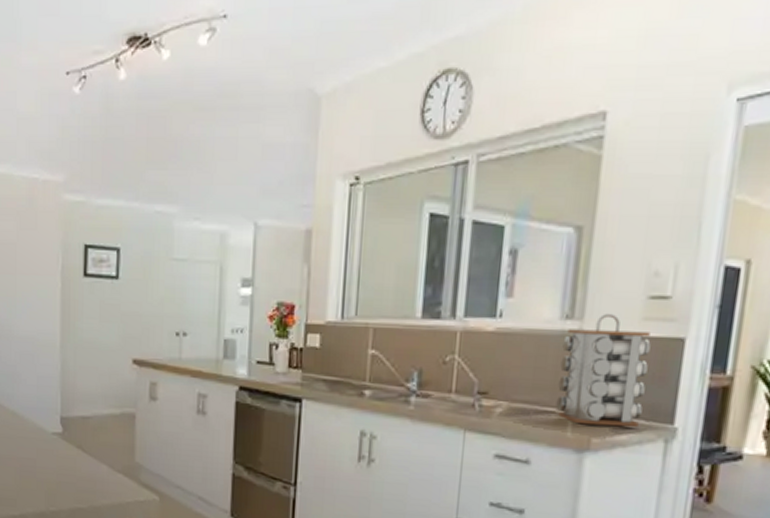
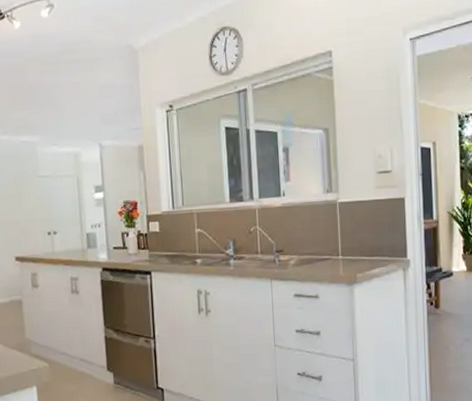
spice rack: present [555,313,651,428] -> none [328,185,386,266]

